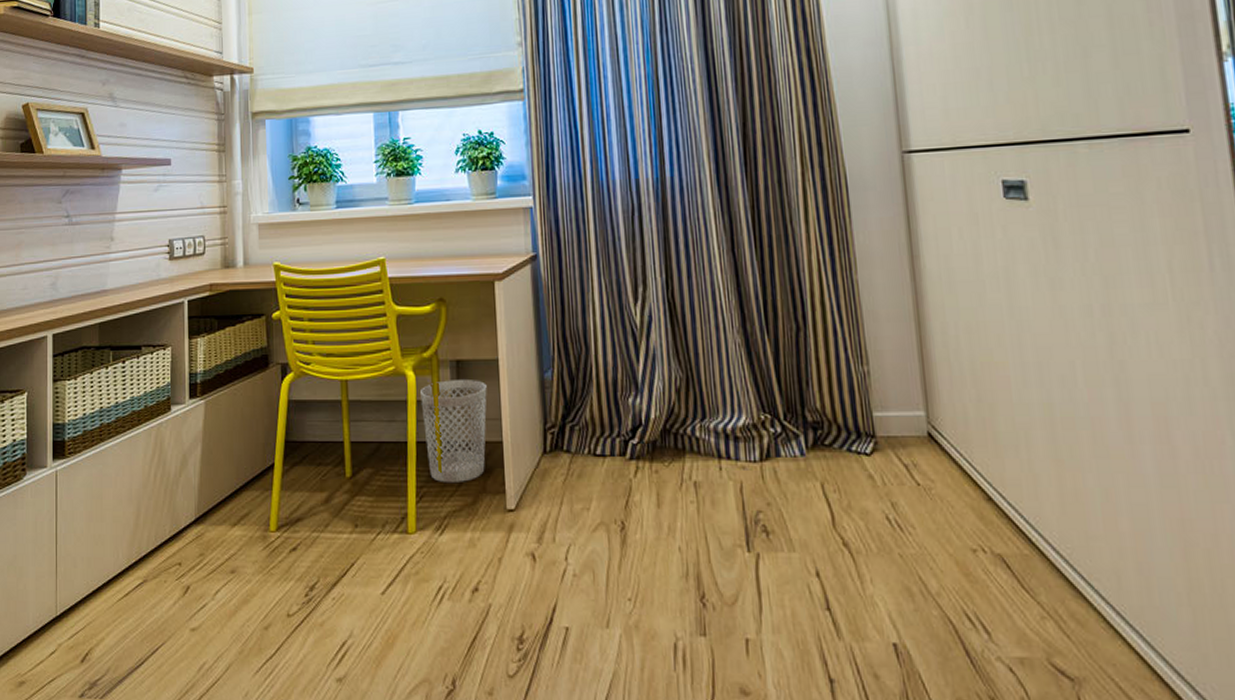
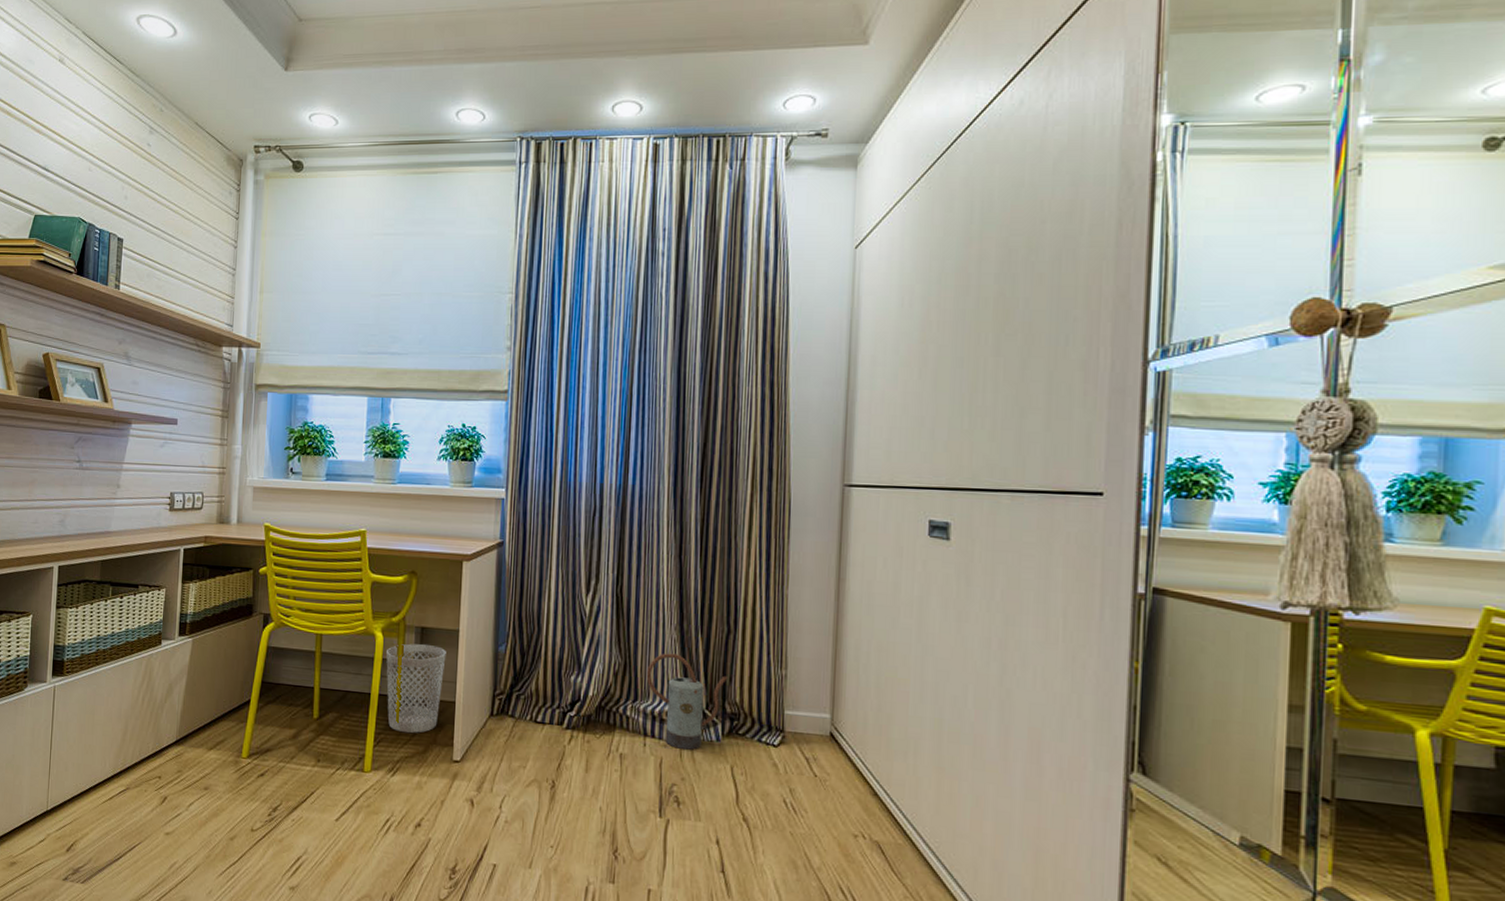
watering can: none [712,360,805,469] -> present [646,653,728,750]

